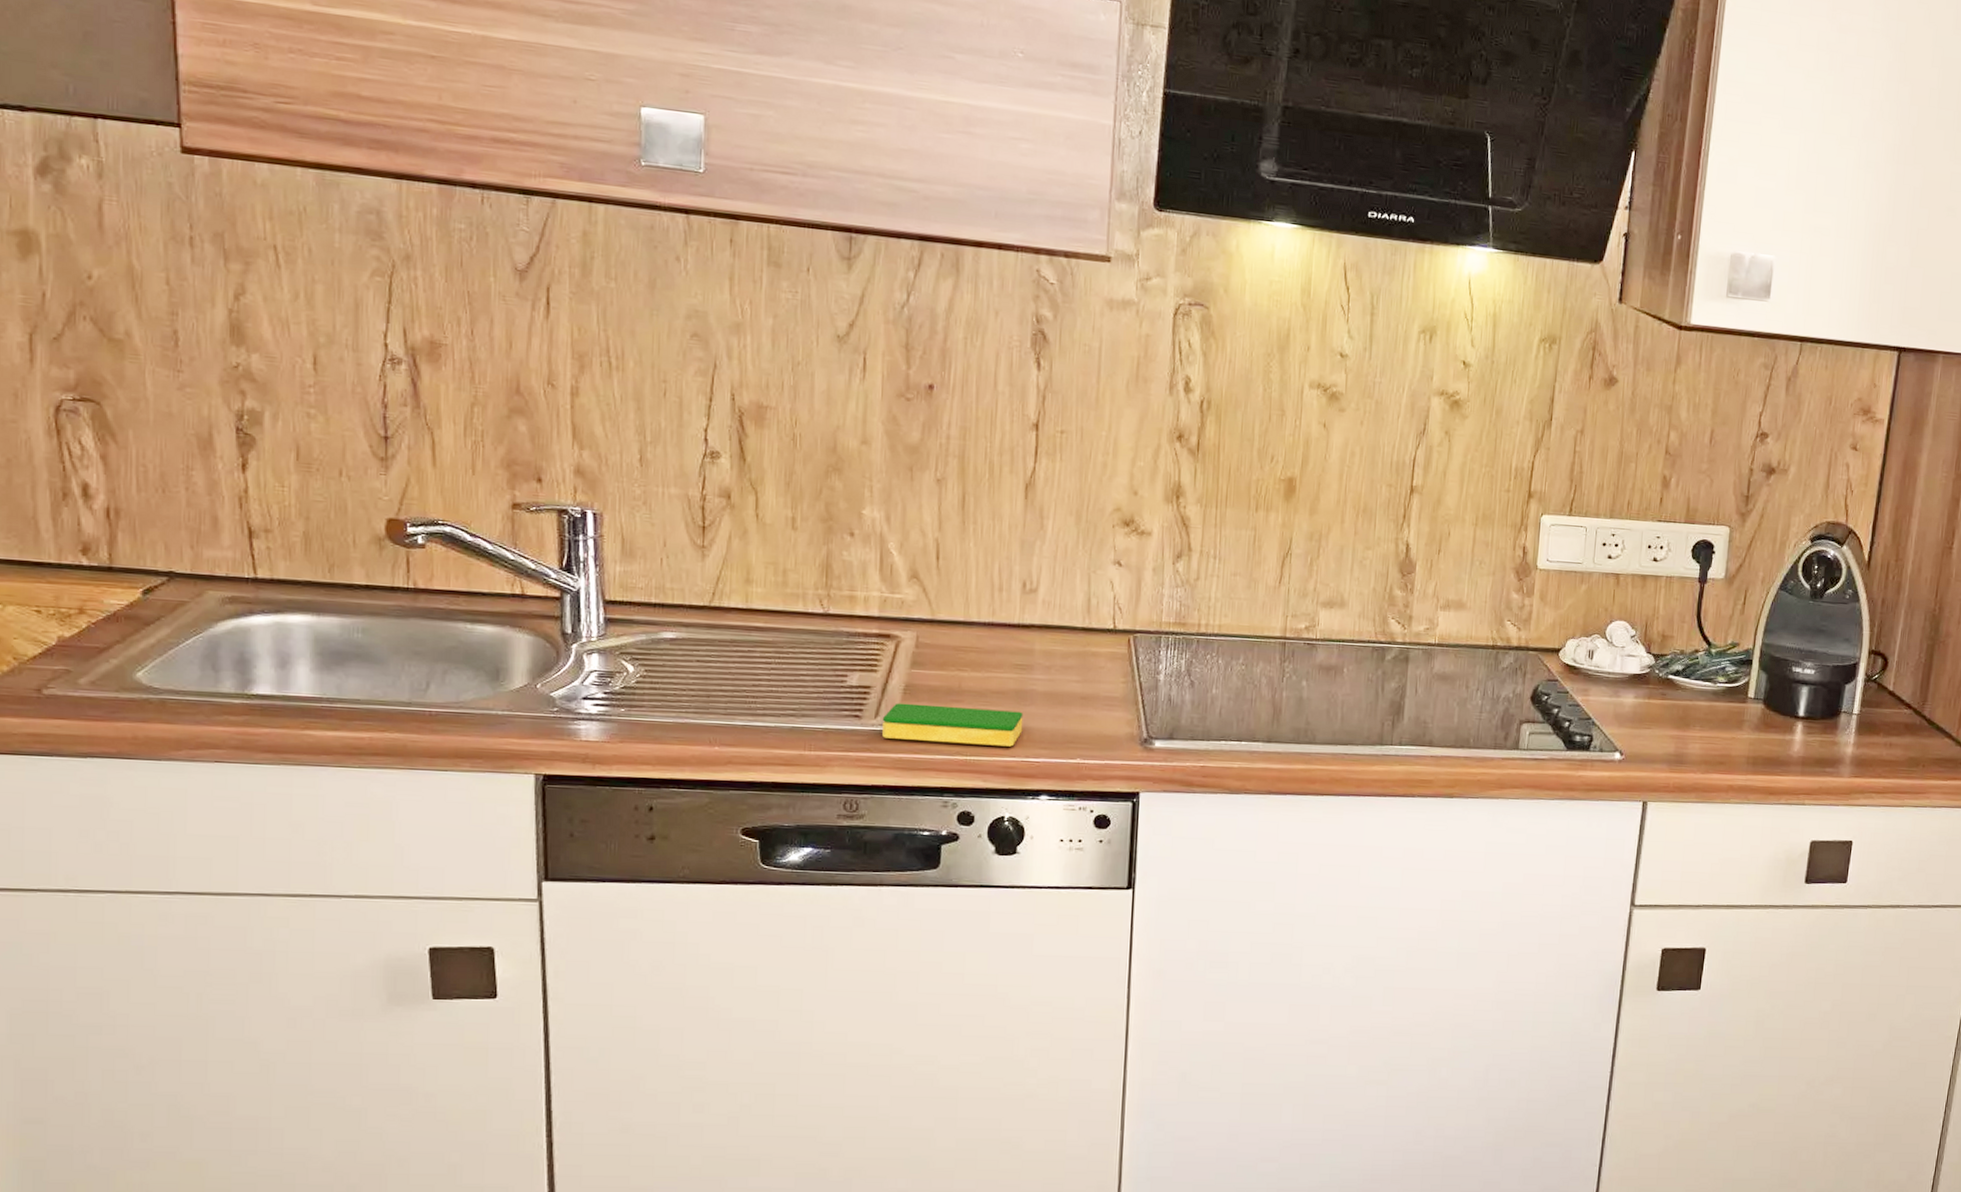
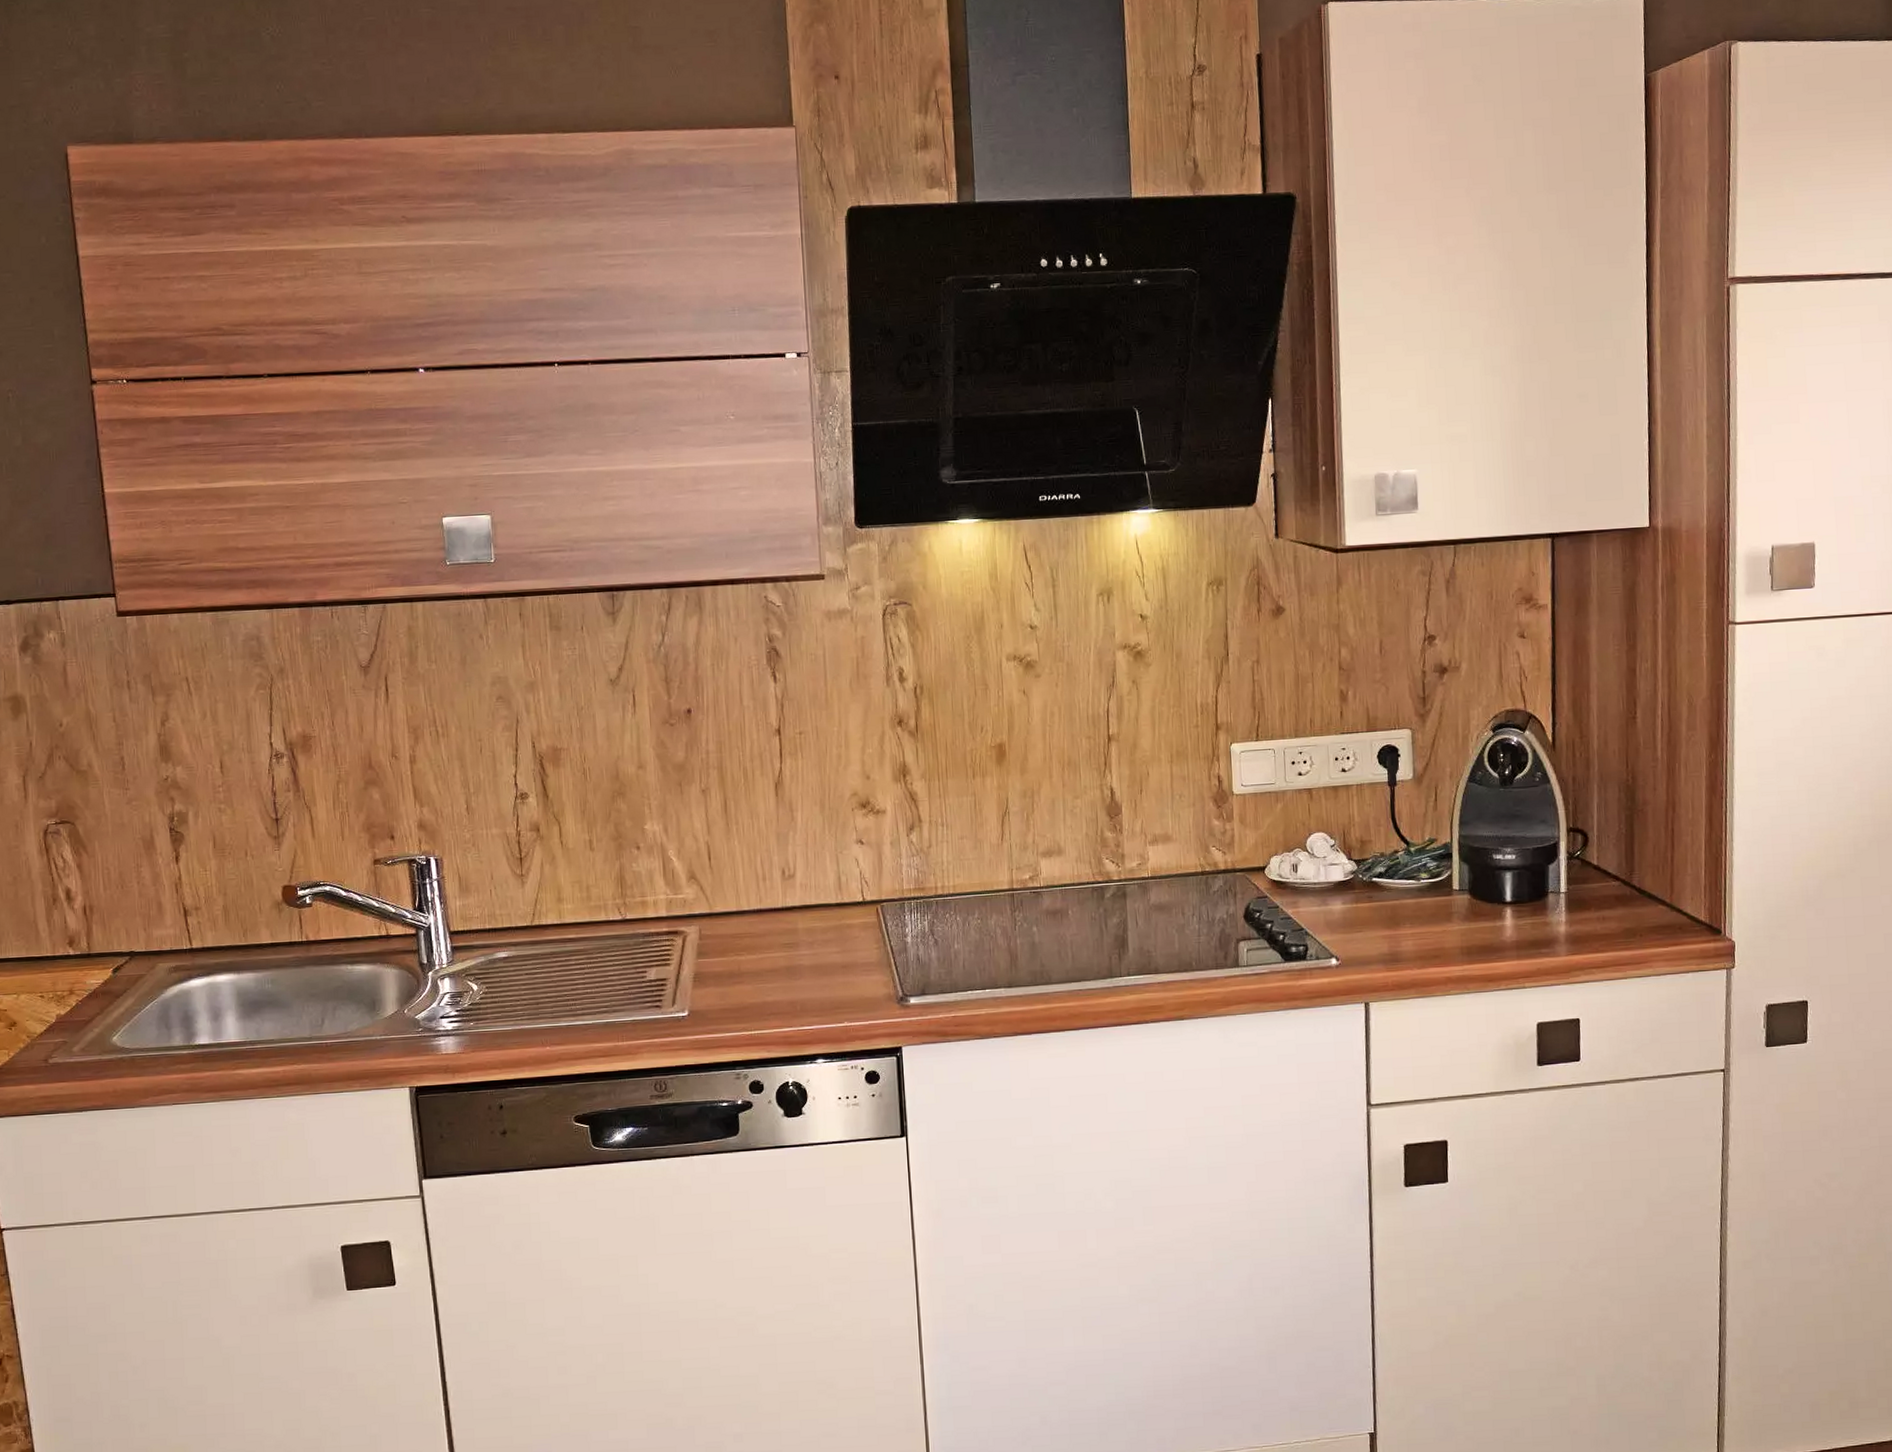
dish sponge: present [882,703,1024,747] -> none [679,985,796,1023]

